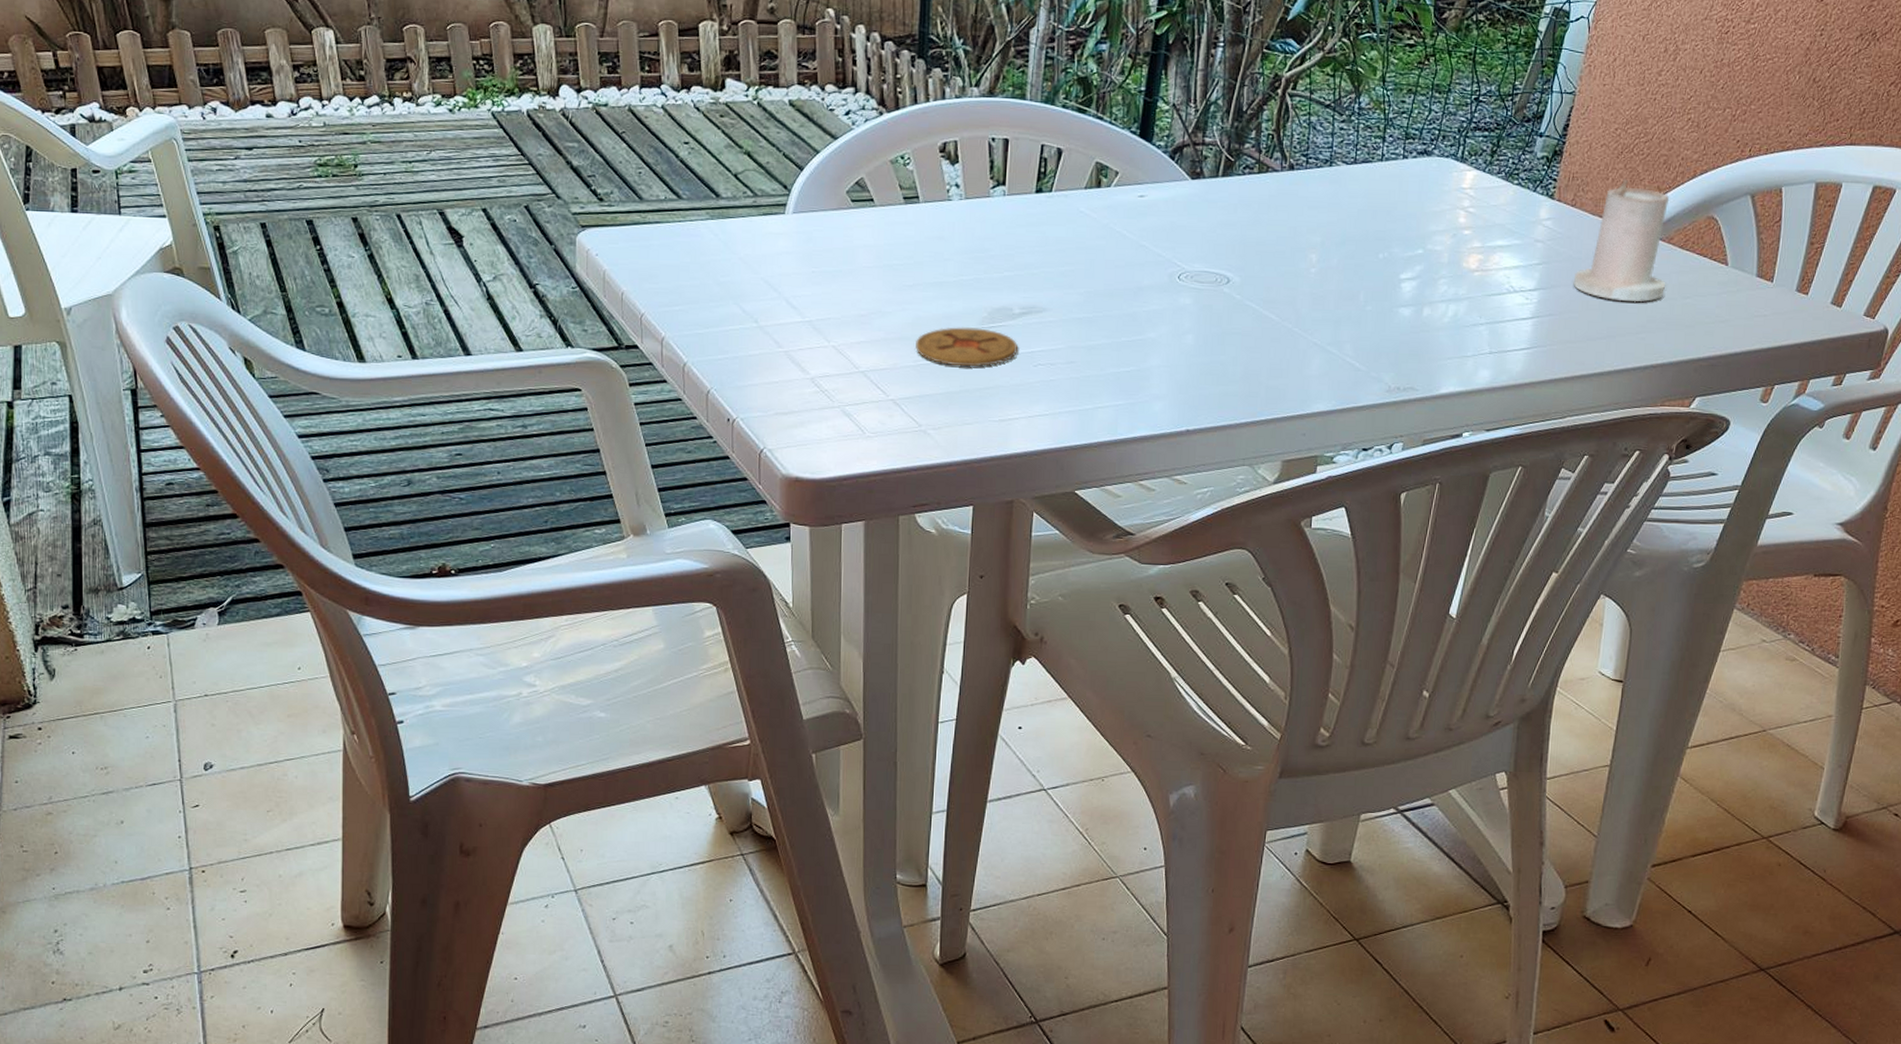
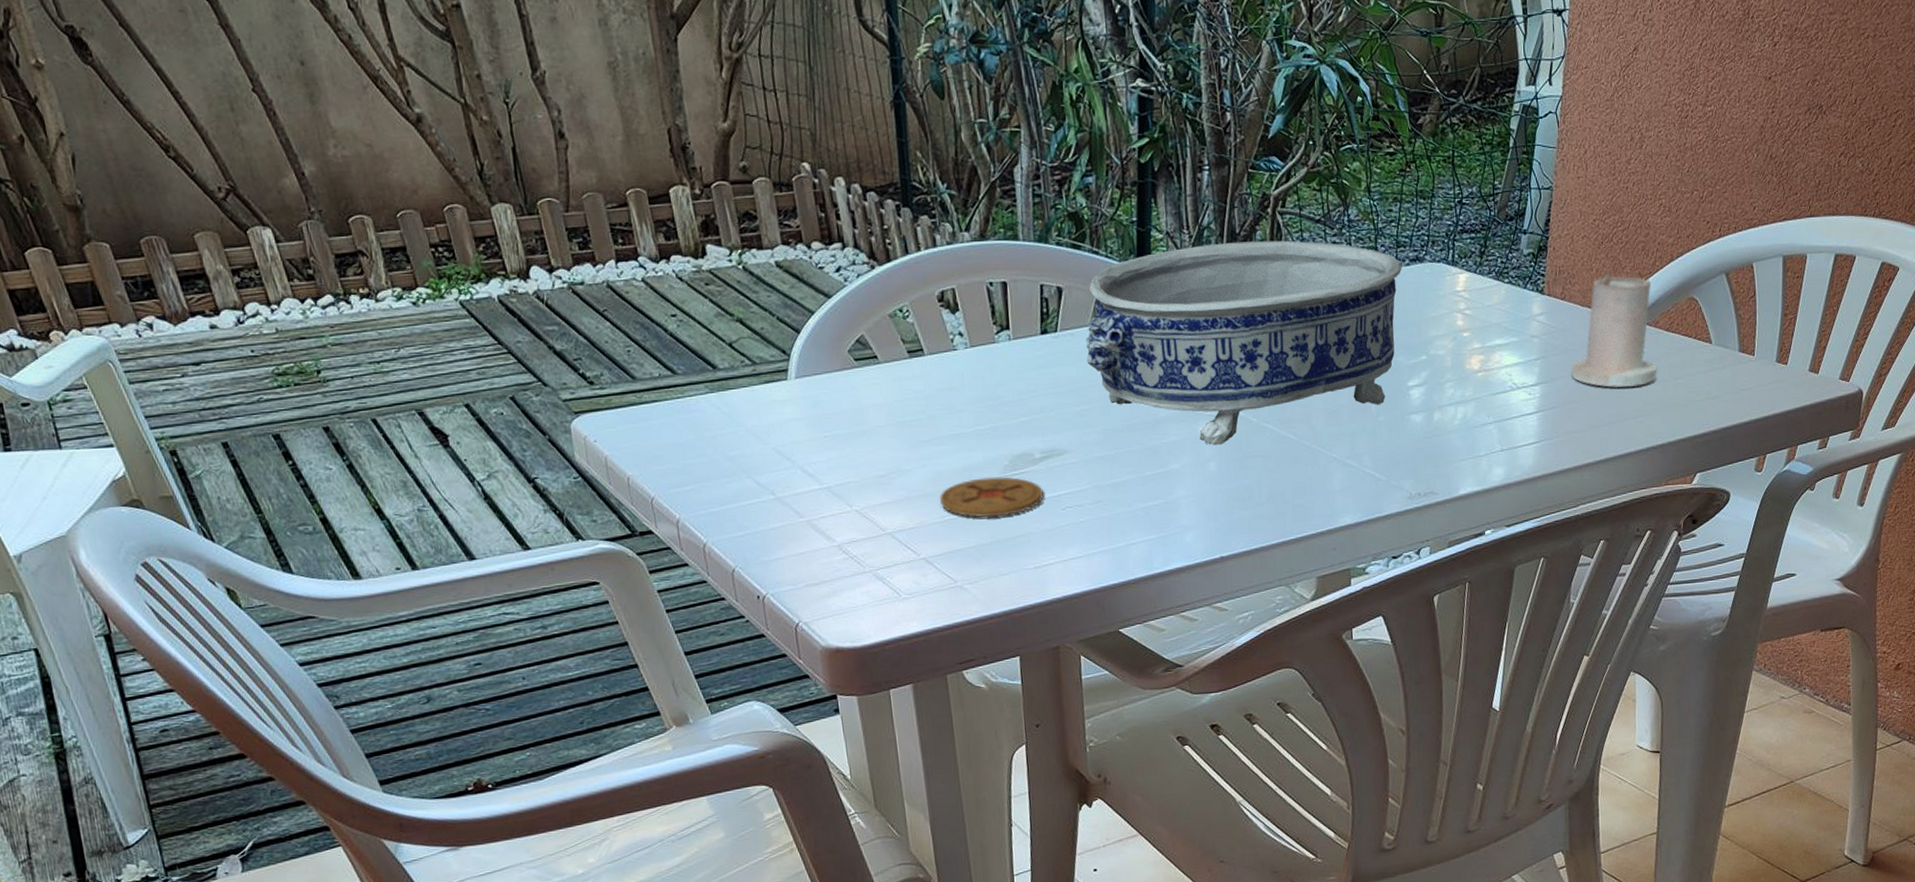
decorative bowl: none [1078,119,1409,318] -> present [1085,240,1402,445]

